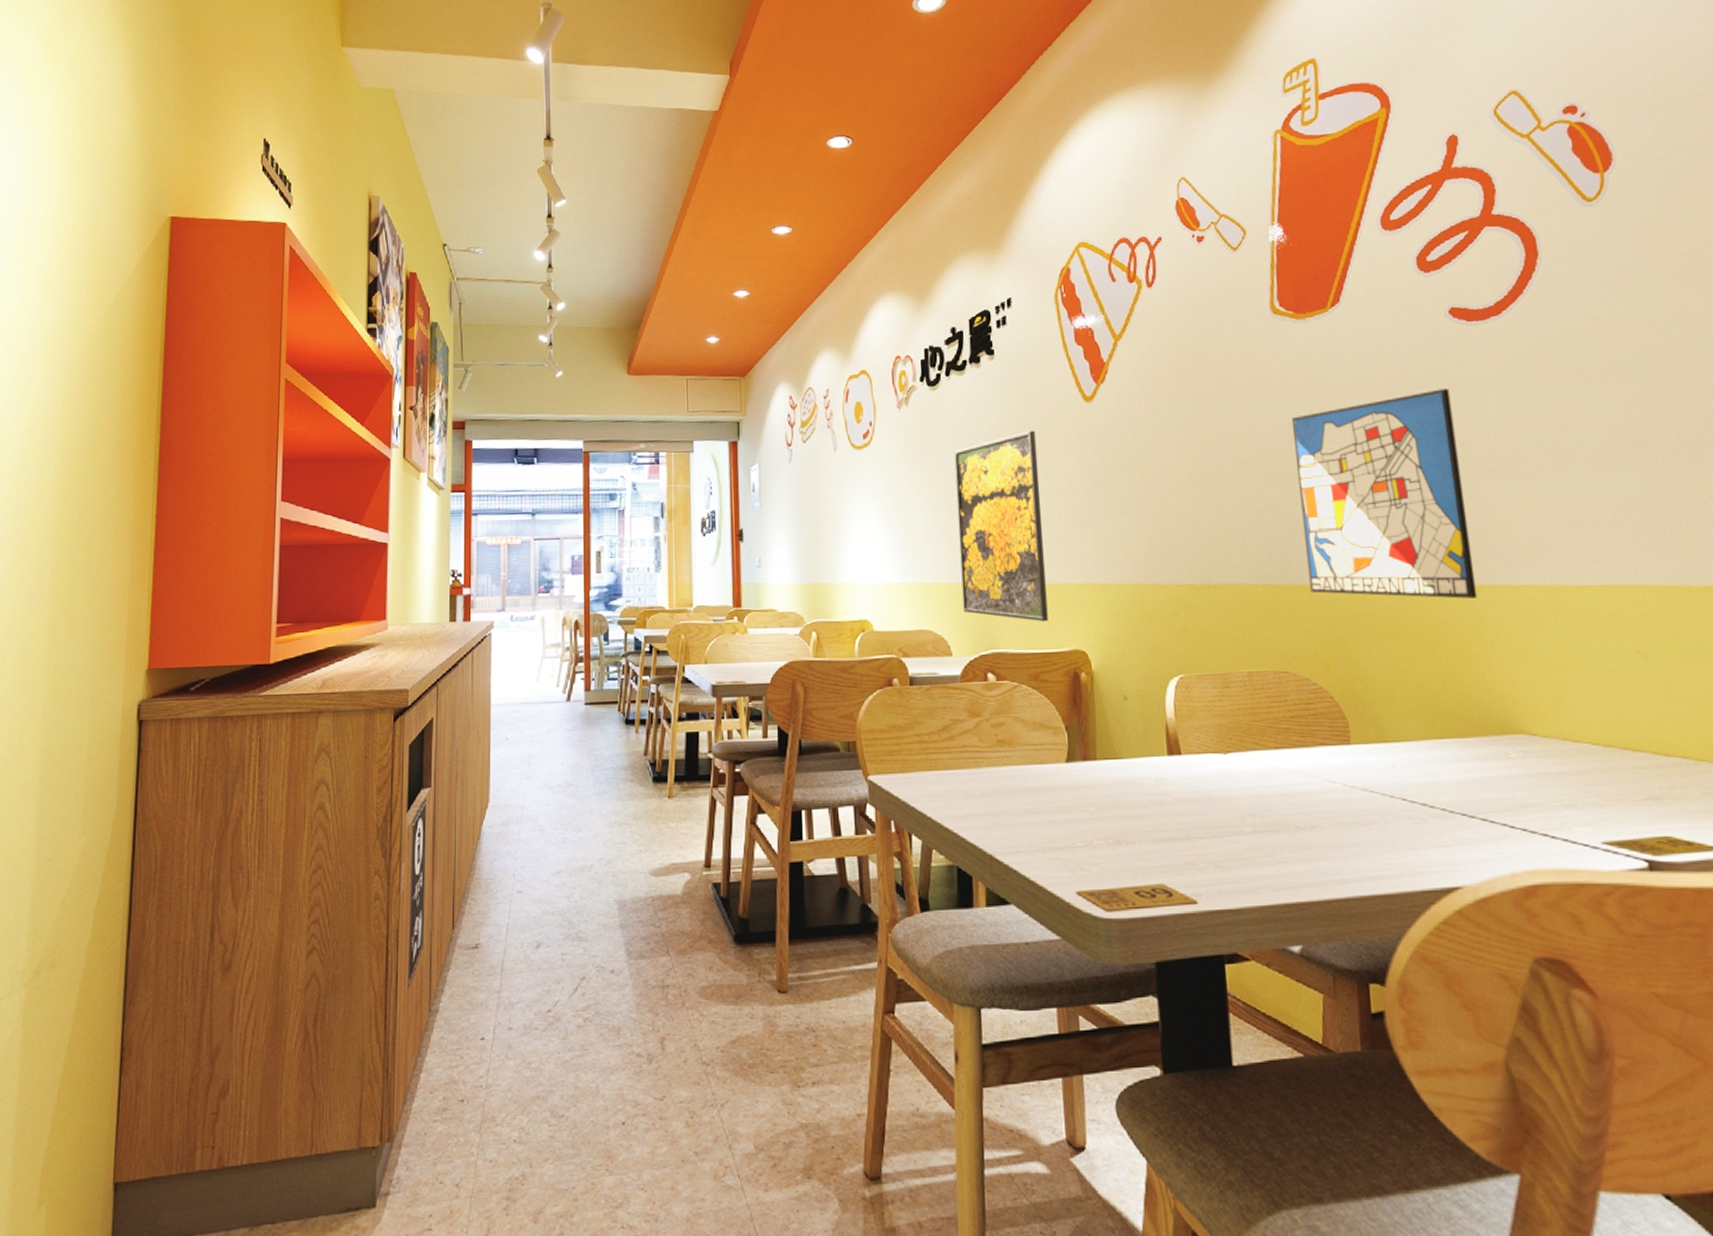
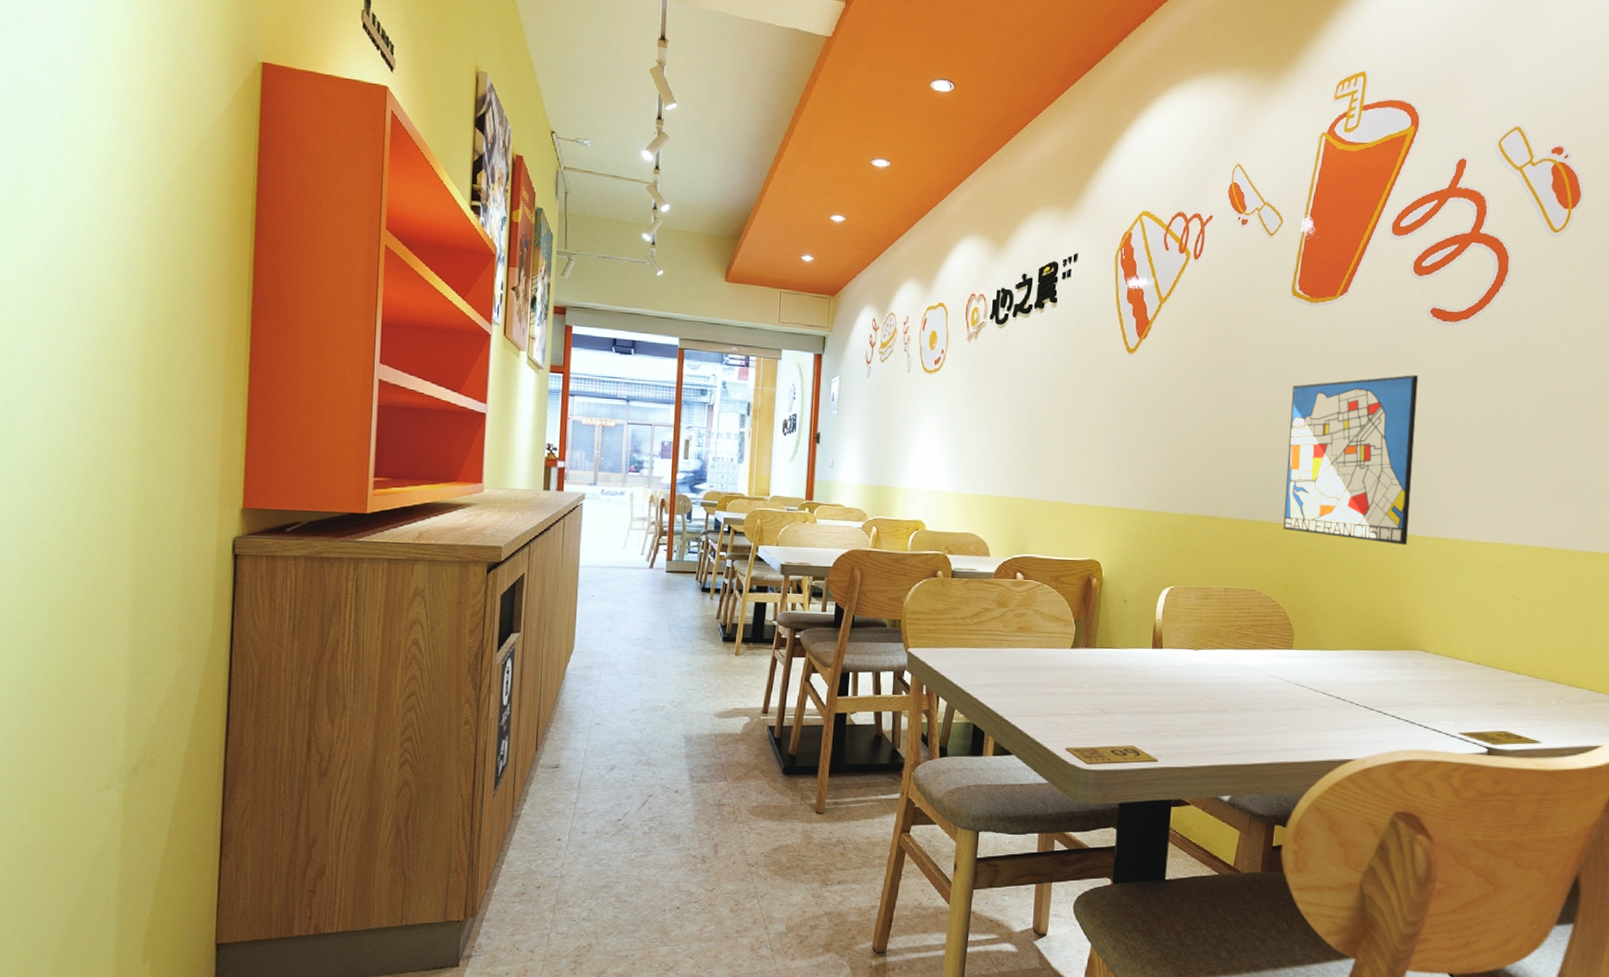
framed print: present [954,430,1049,622] -> none [1004,373,1083,535]

